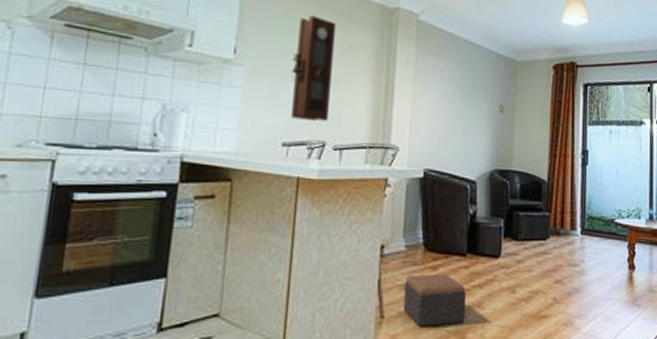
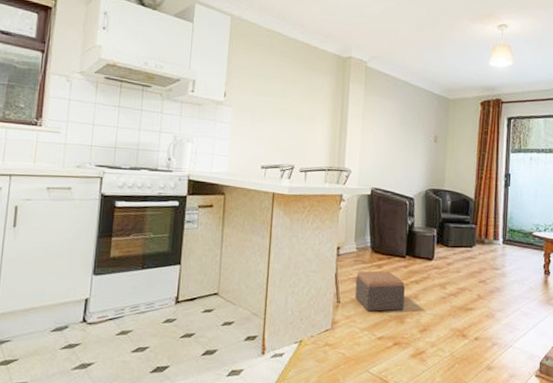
pendulum clock: present [291,15,337,122] -> none [267,65,302,150]

